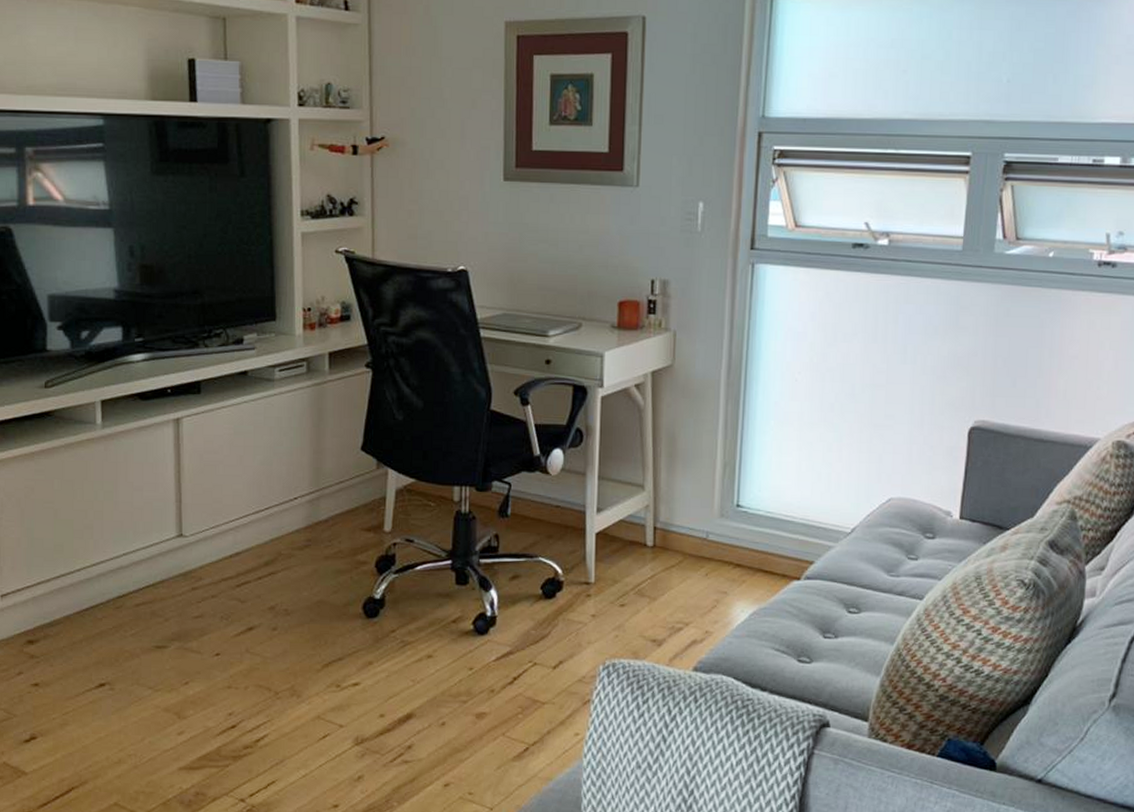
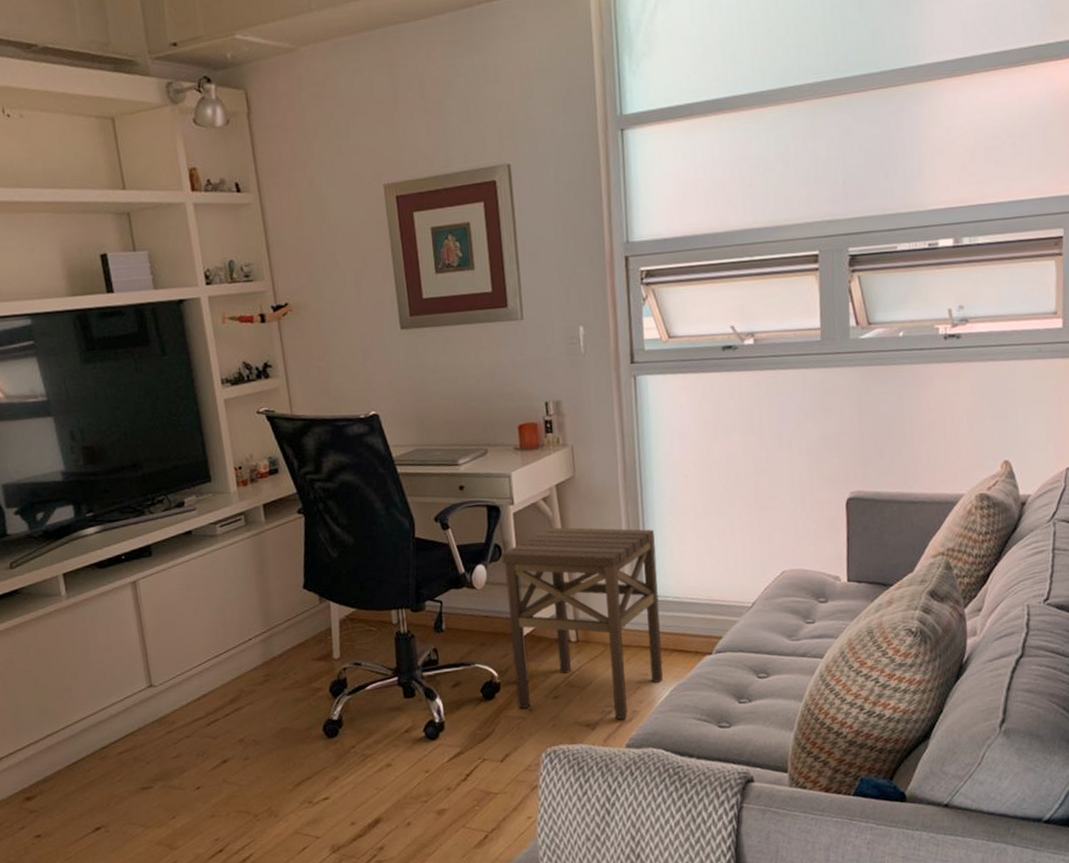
side table: none [580,417,753,639] -> present [501,527,663,720]

